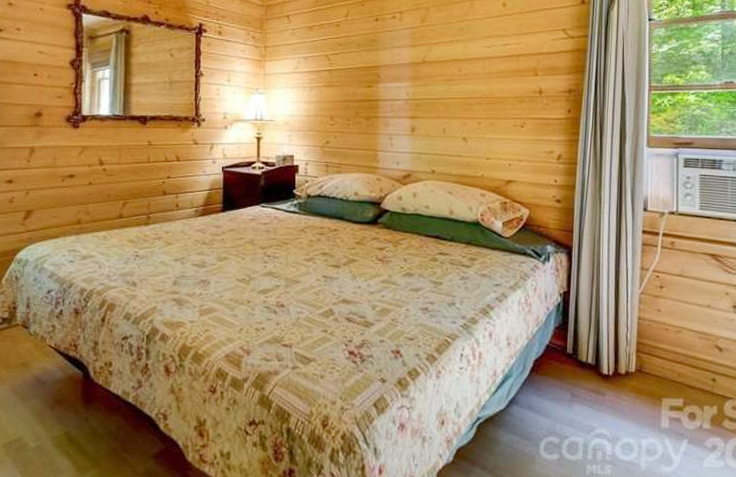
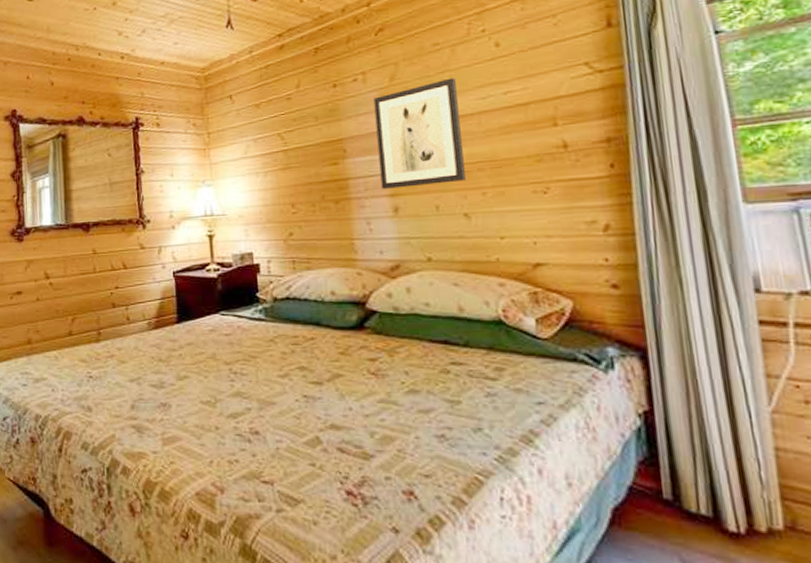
wall art: none [404,26,470,112] -> present [373,78,466,189]

